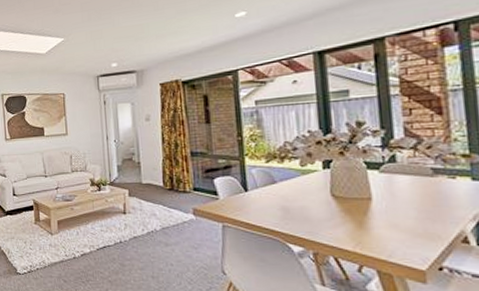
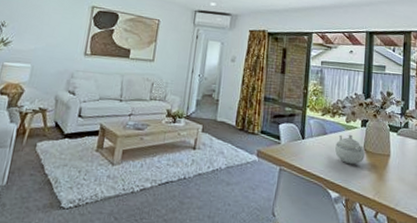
teapot: none [289,179,333,214] -> present [334,134,365,165]

